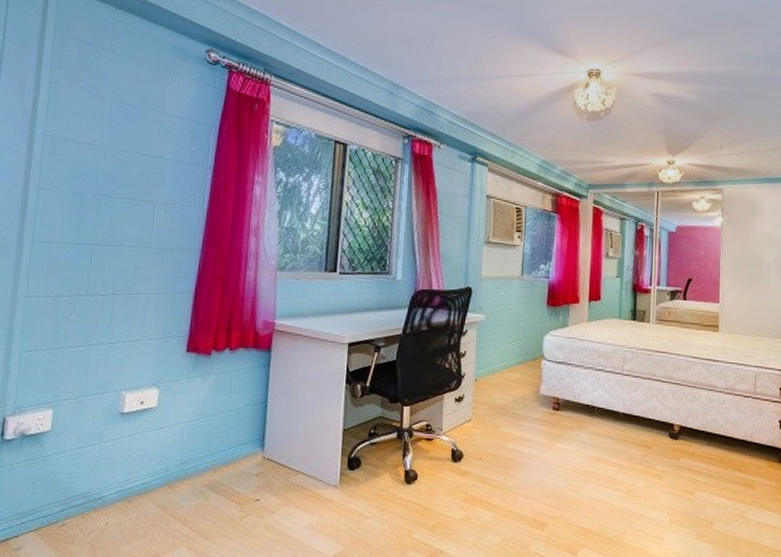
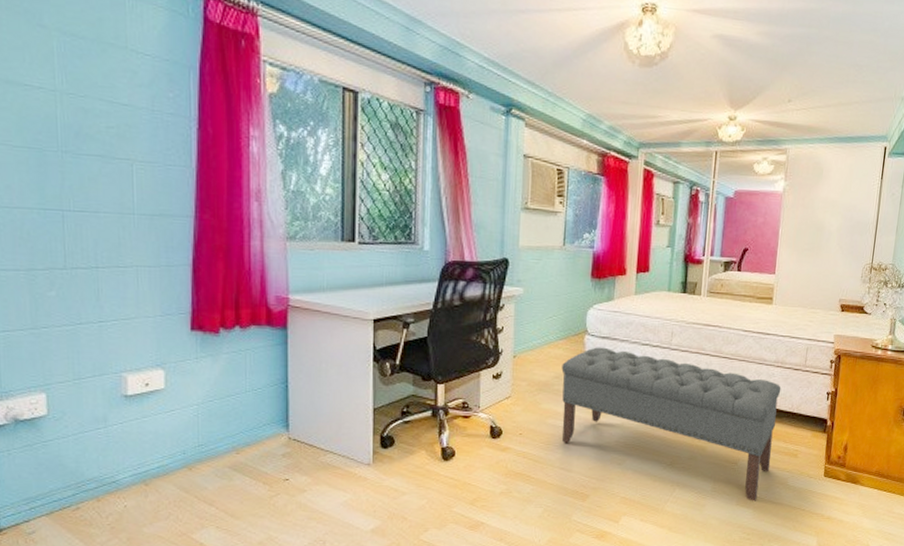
bench: none [520,372,733,536] -> present [561,347,781,501]

